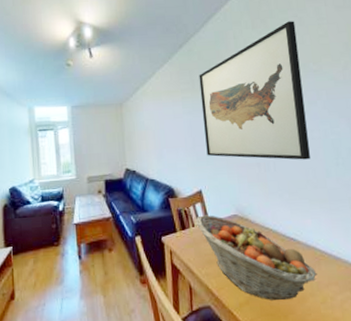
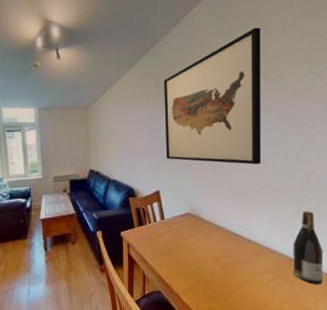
fruit basket: present [195,215,317,300] -> none [152,213,255,286]

